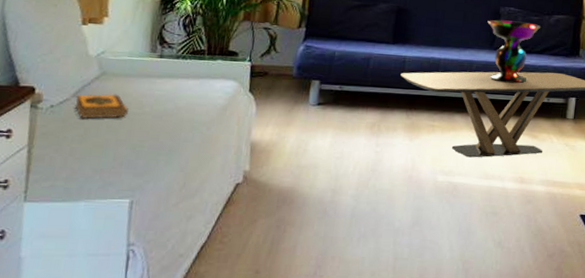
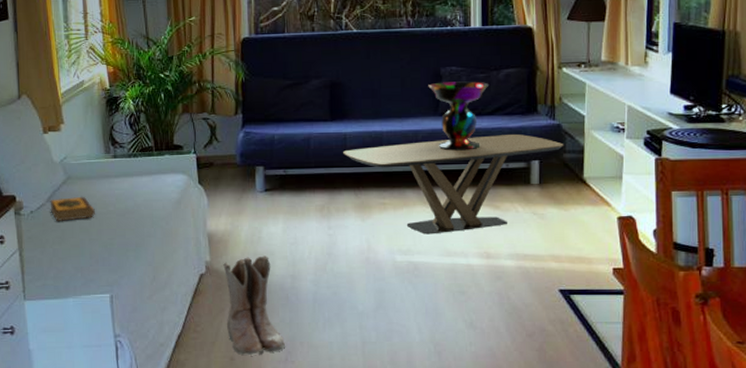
boots: none [256,168,316,269] -> present [223,256,285,356]

